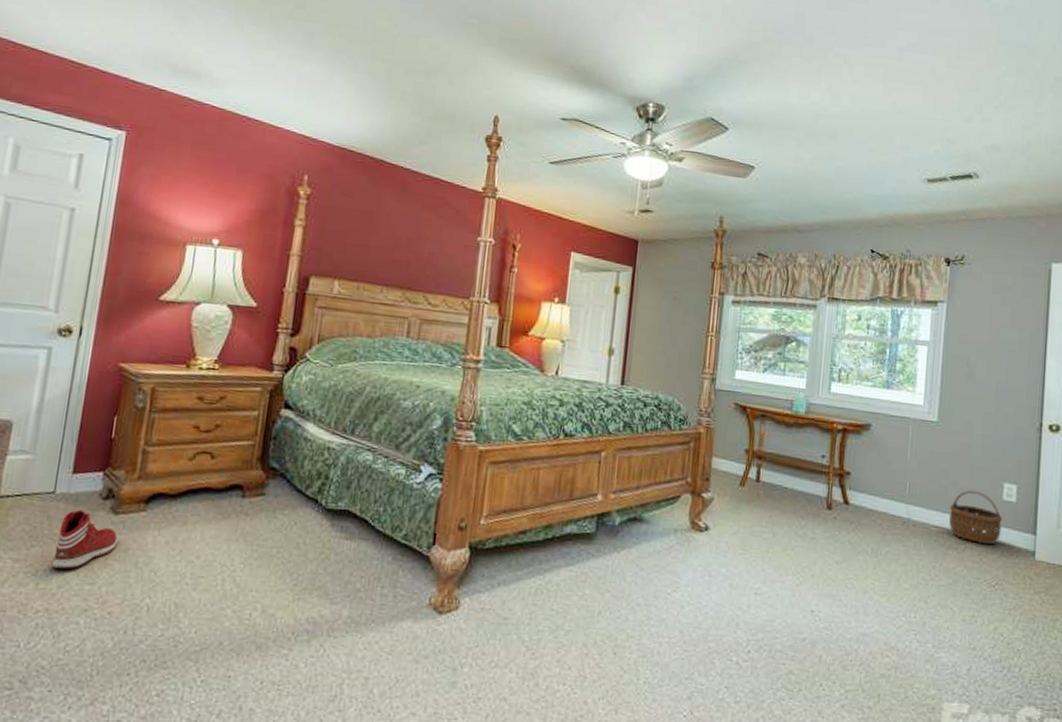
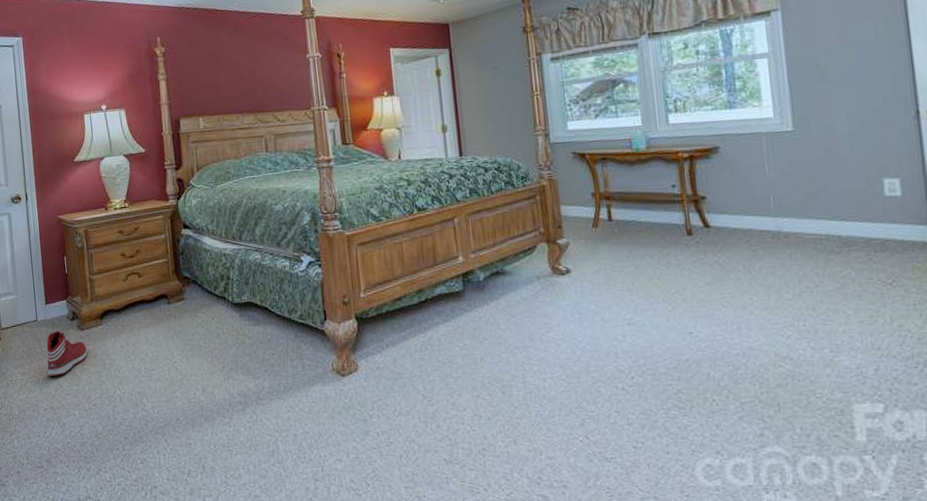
wicker basket: present [948,490,1003,544] -> none [823,192,890,244]

